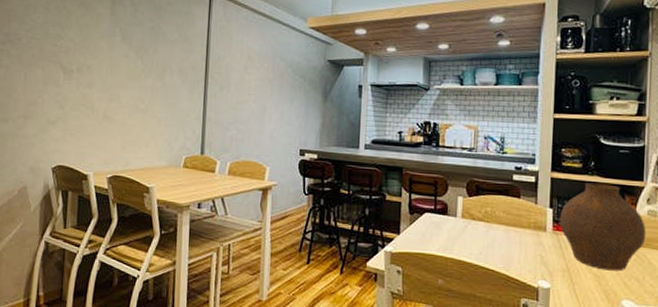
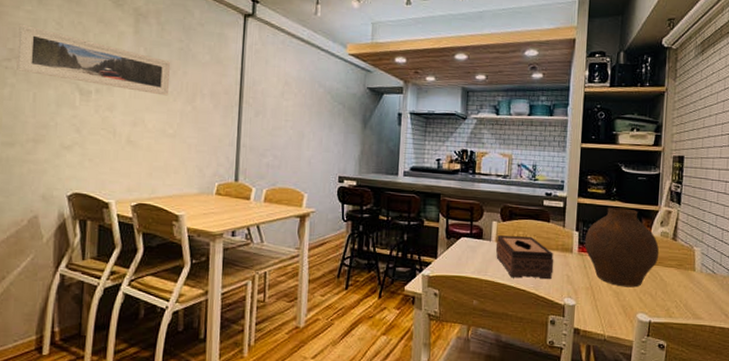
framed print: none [10,10,143,73] -> present [16,24,171,96]
tissue box: none [461,211,526,260] -> present [495,235,554,280]

